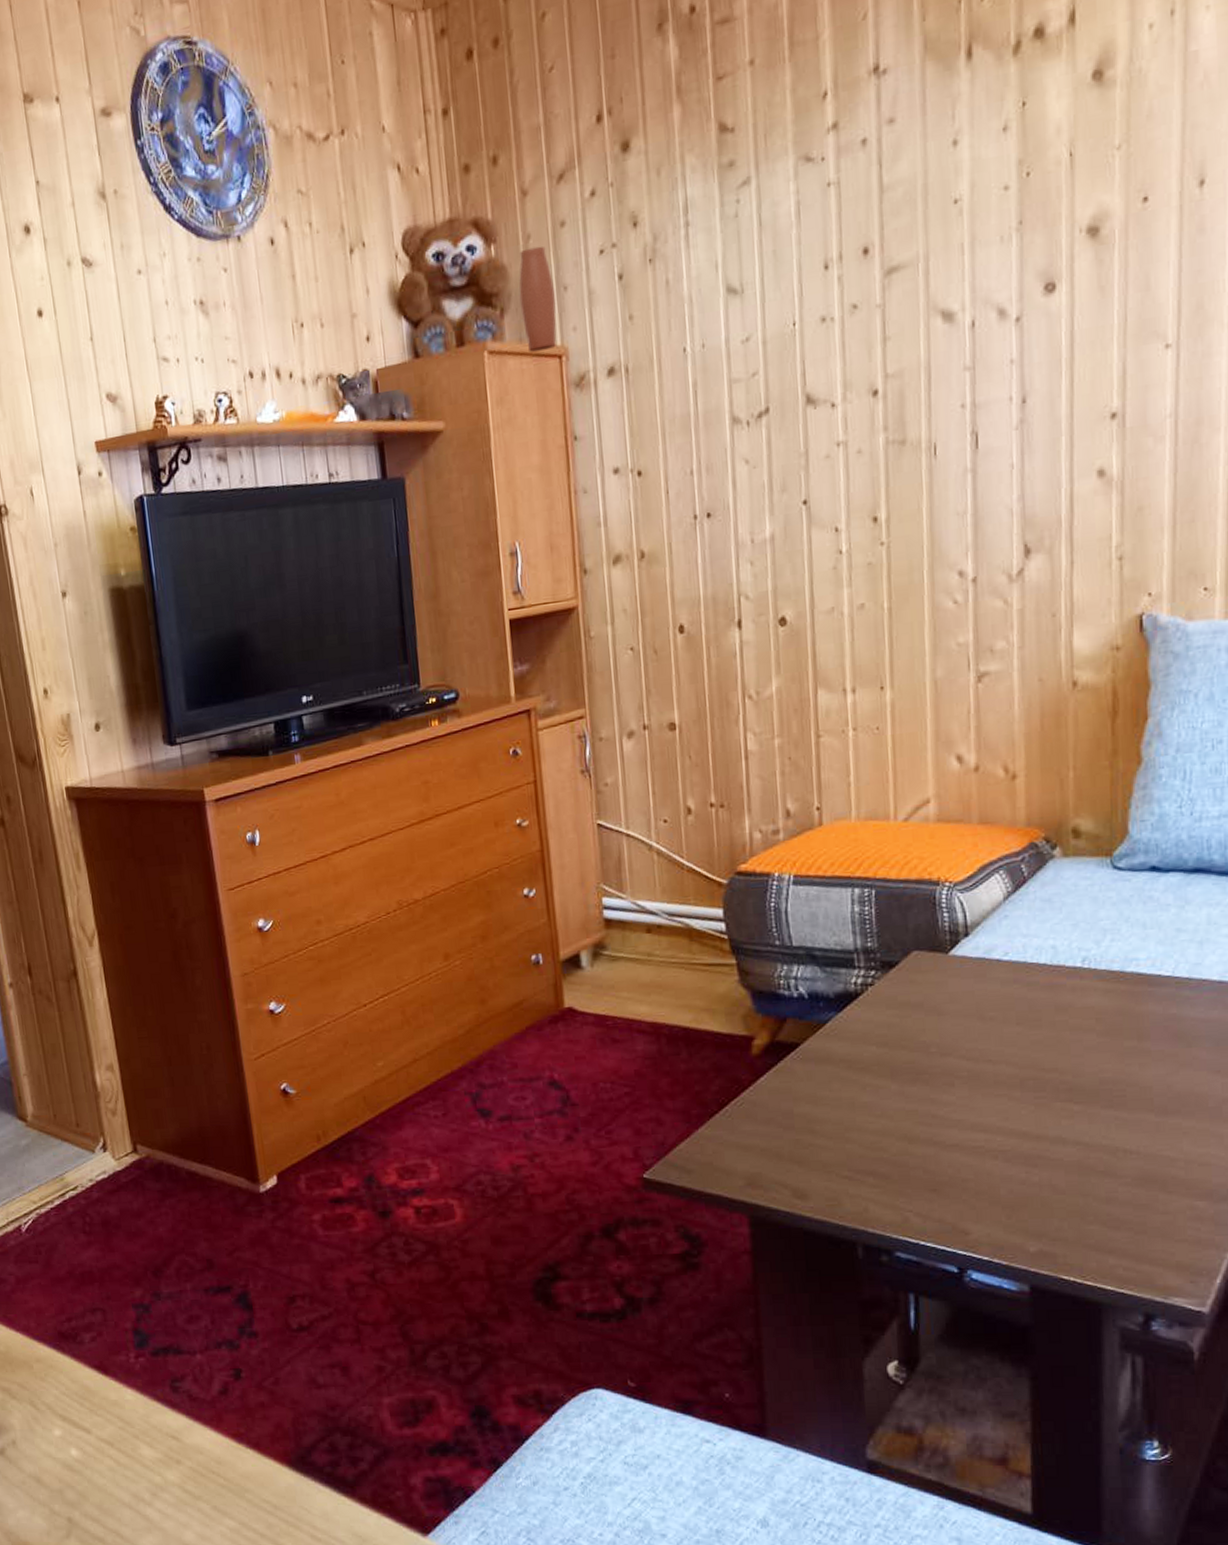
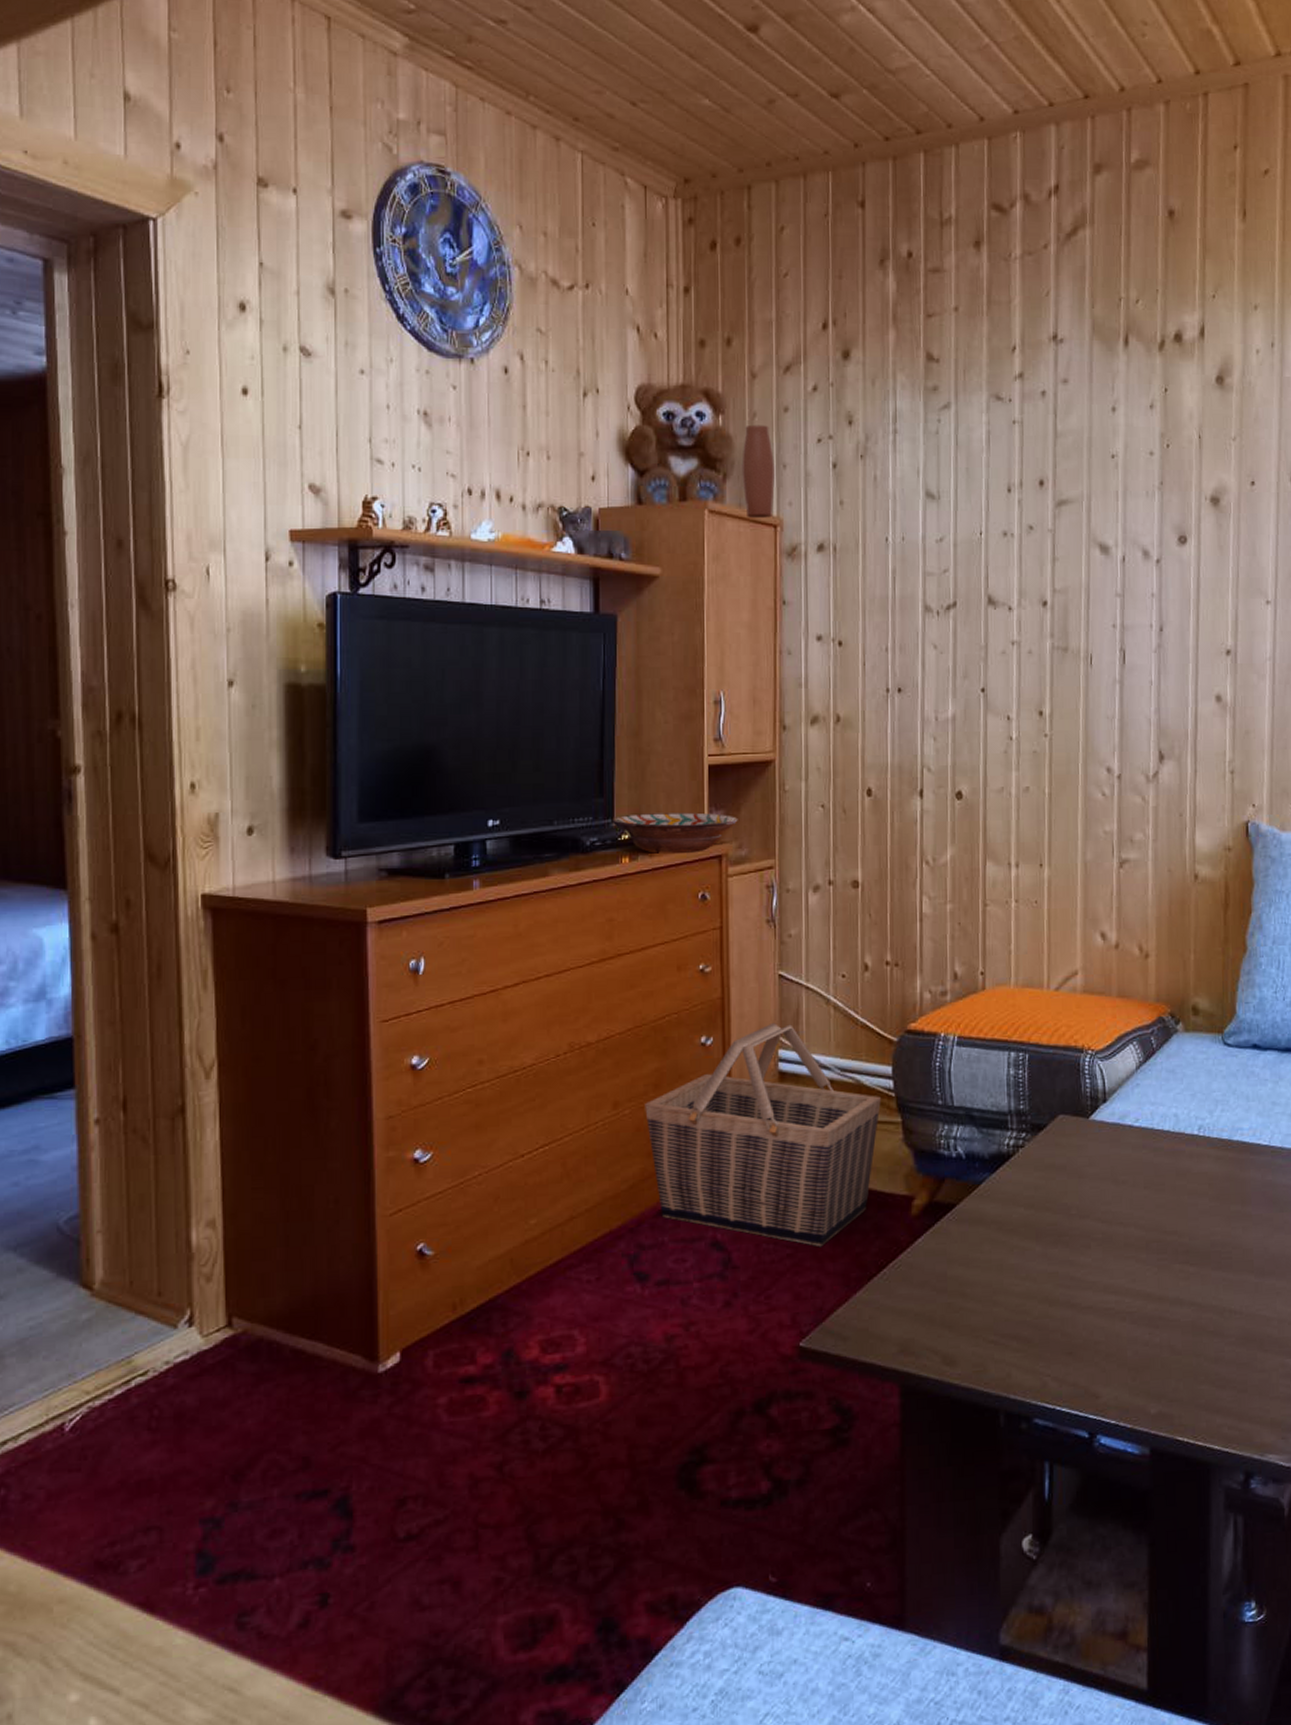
decorative bowl: none [418,668,544,714] -> present [611,812,738,854]
basket: none [474,871,713,1086] -> present [645,1022,881,1247]

